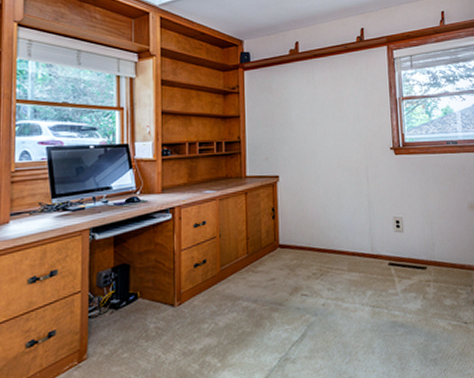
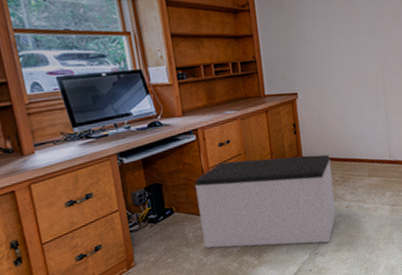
bench: none [164,243,311,347] -> present [195,154,336,248]

